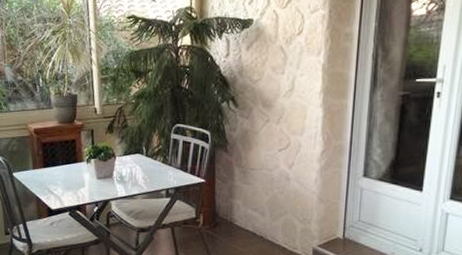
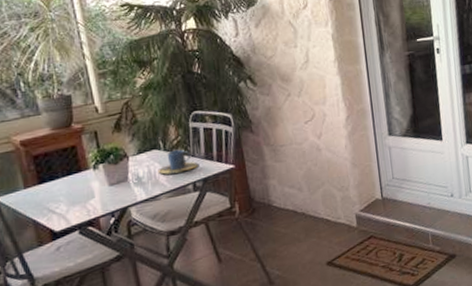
cup: none [138,157,174,178] -> present [157,149,199,175]

